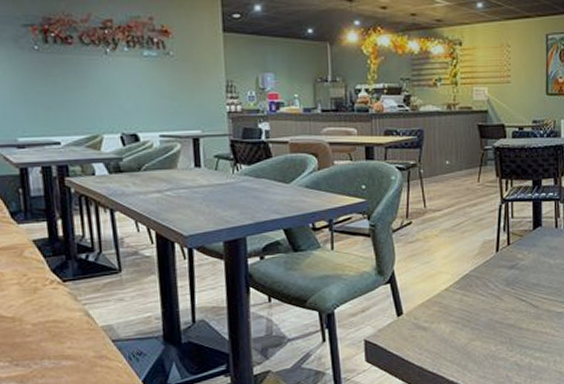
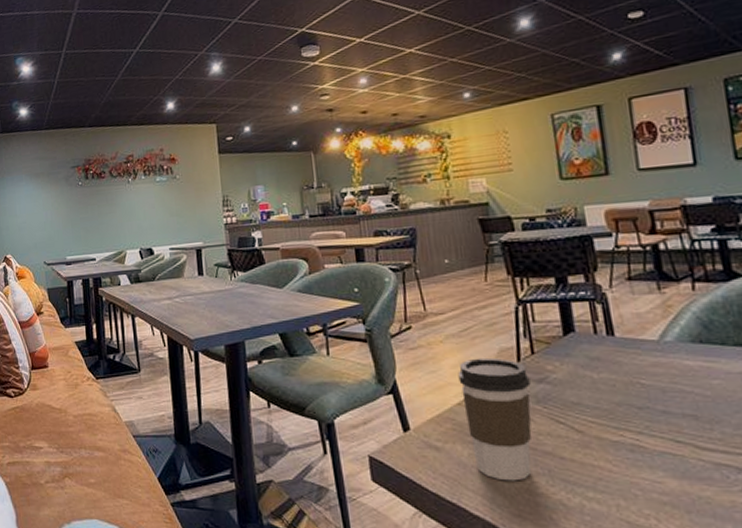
coffee cup: none [448,249,504,351] -> present [458,357,532,481]

